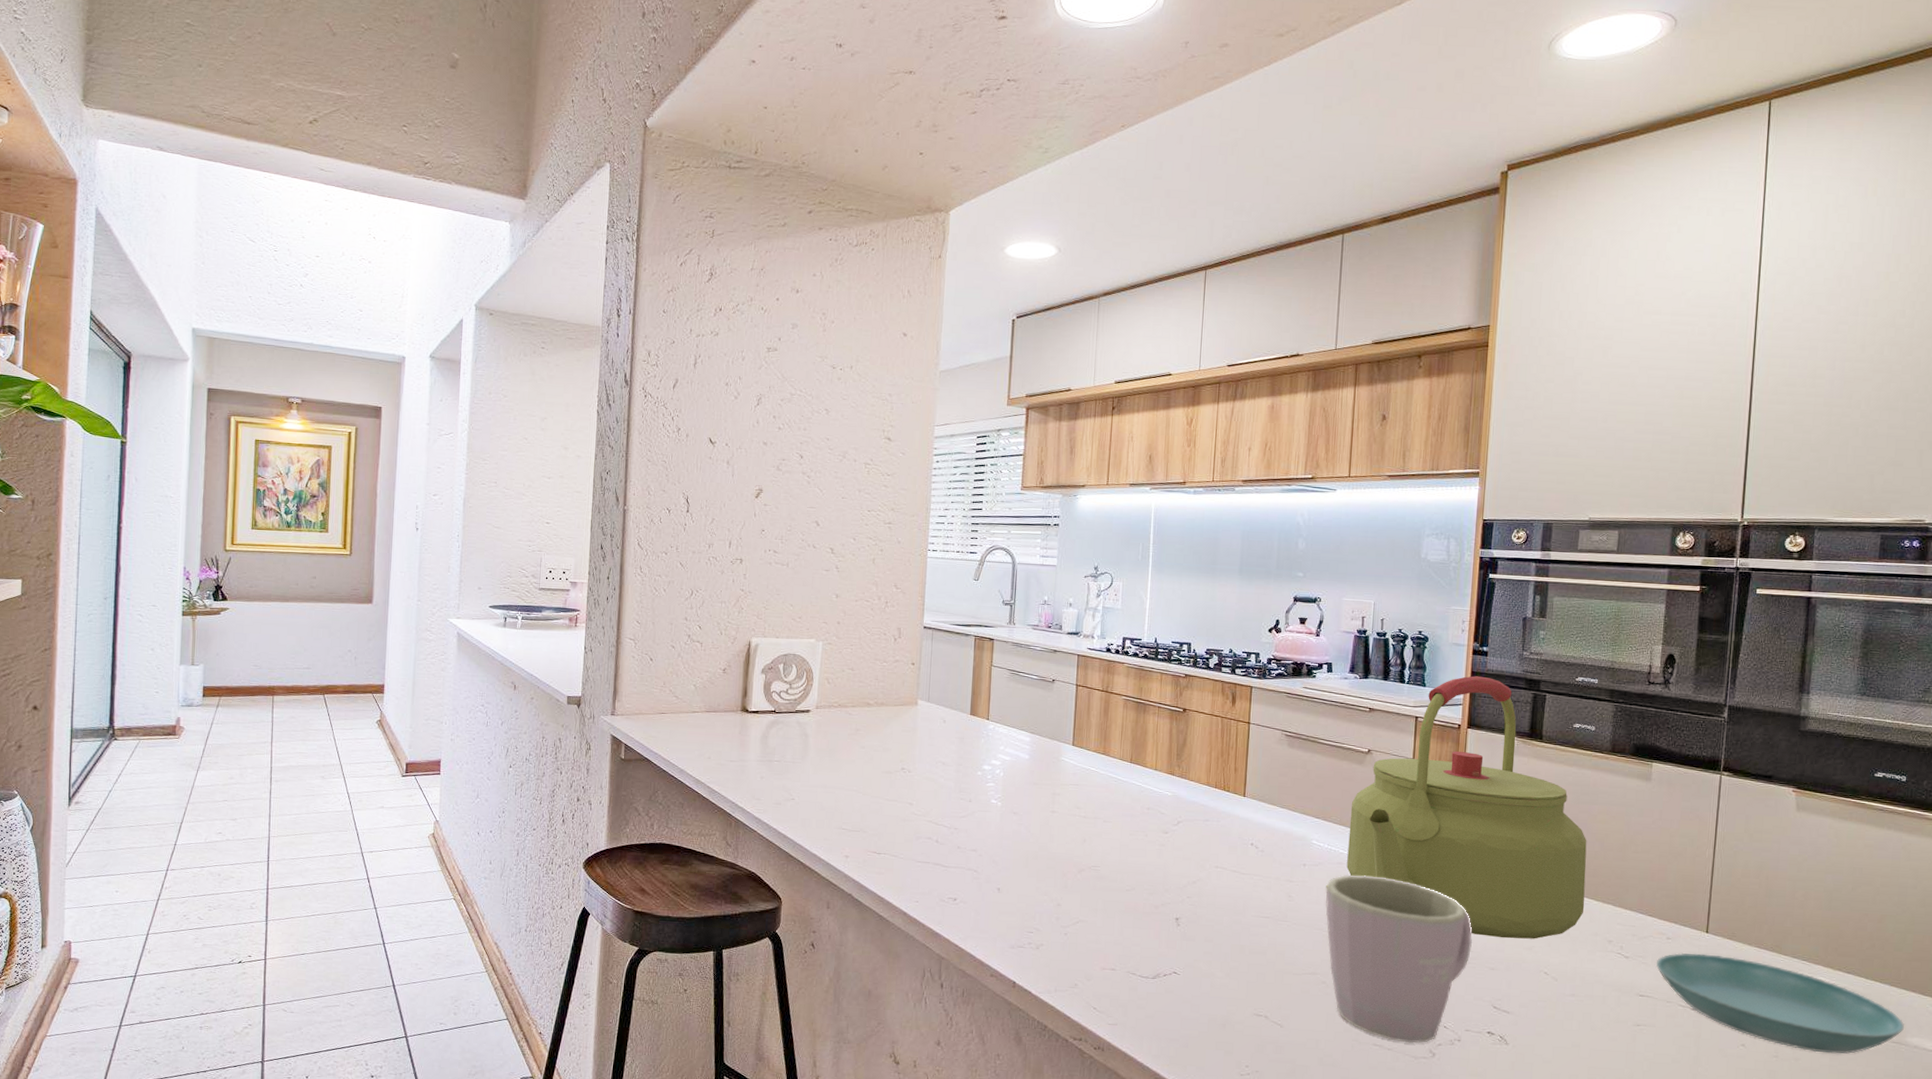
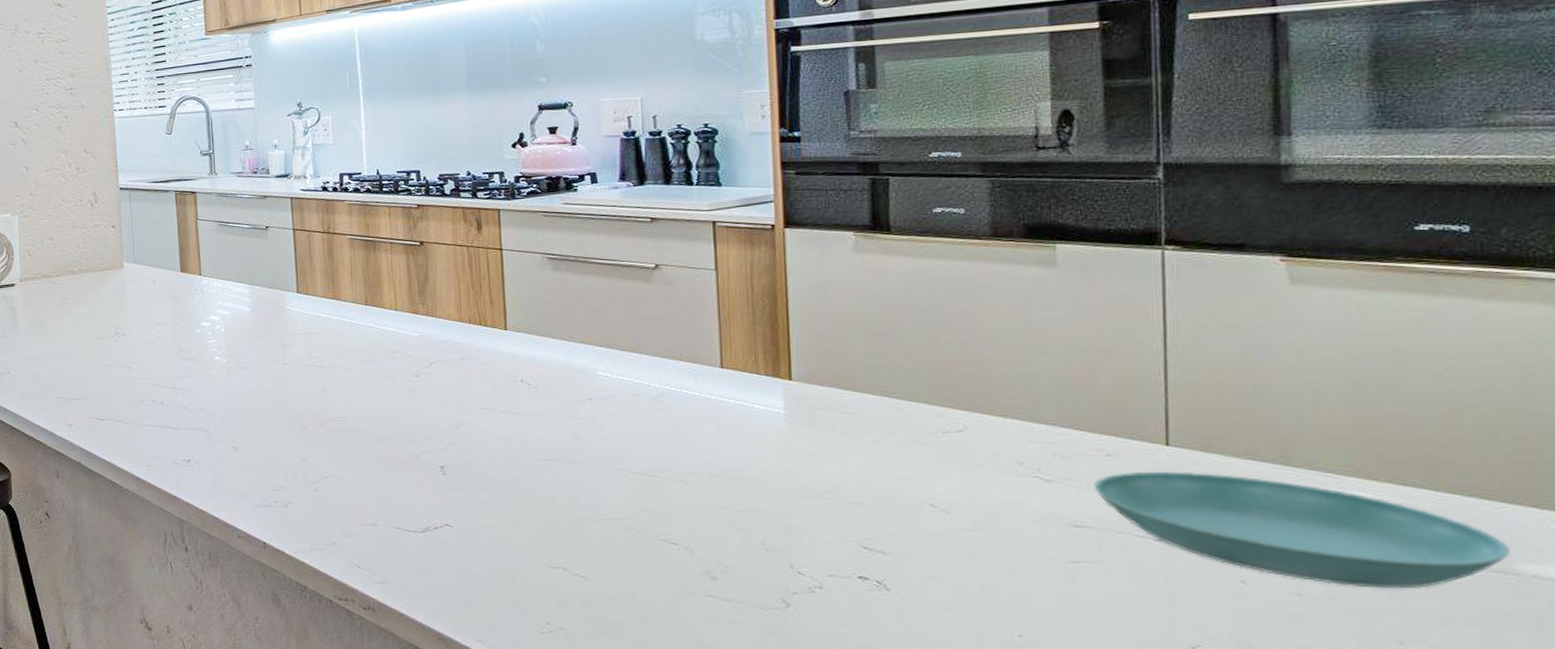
mug: present [1325,874,1473,1044] -> none [621,406,824,593]
kettle: present [1347,676,1587,939] -> none [641,166,978,467]

